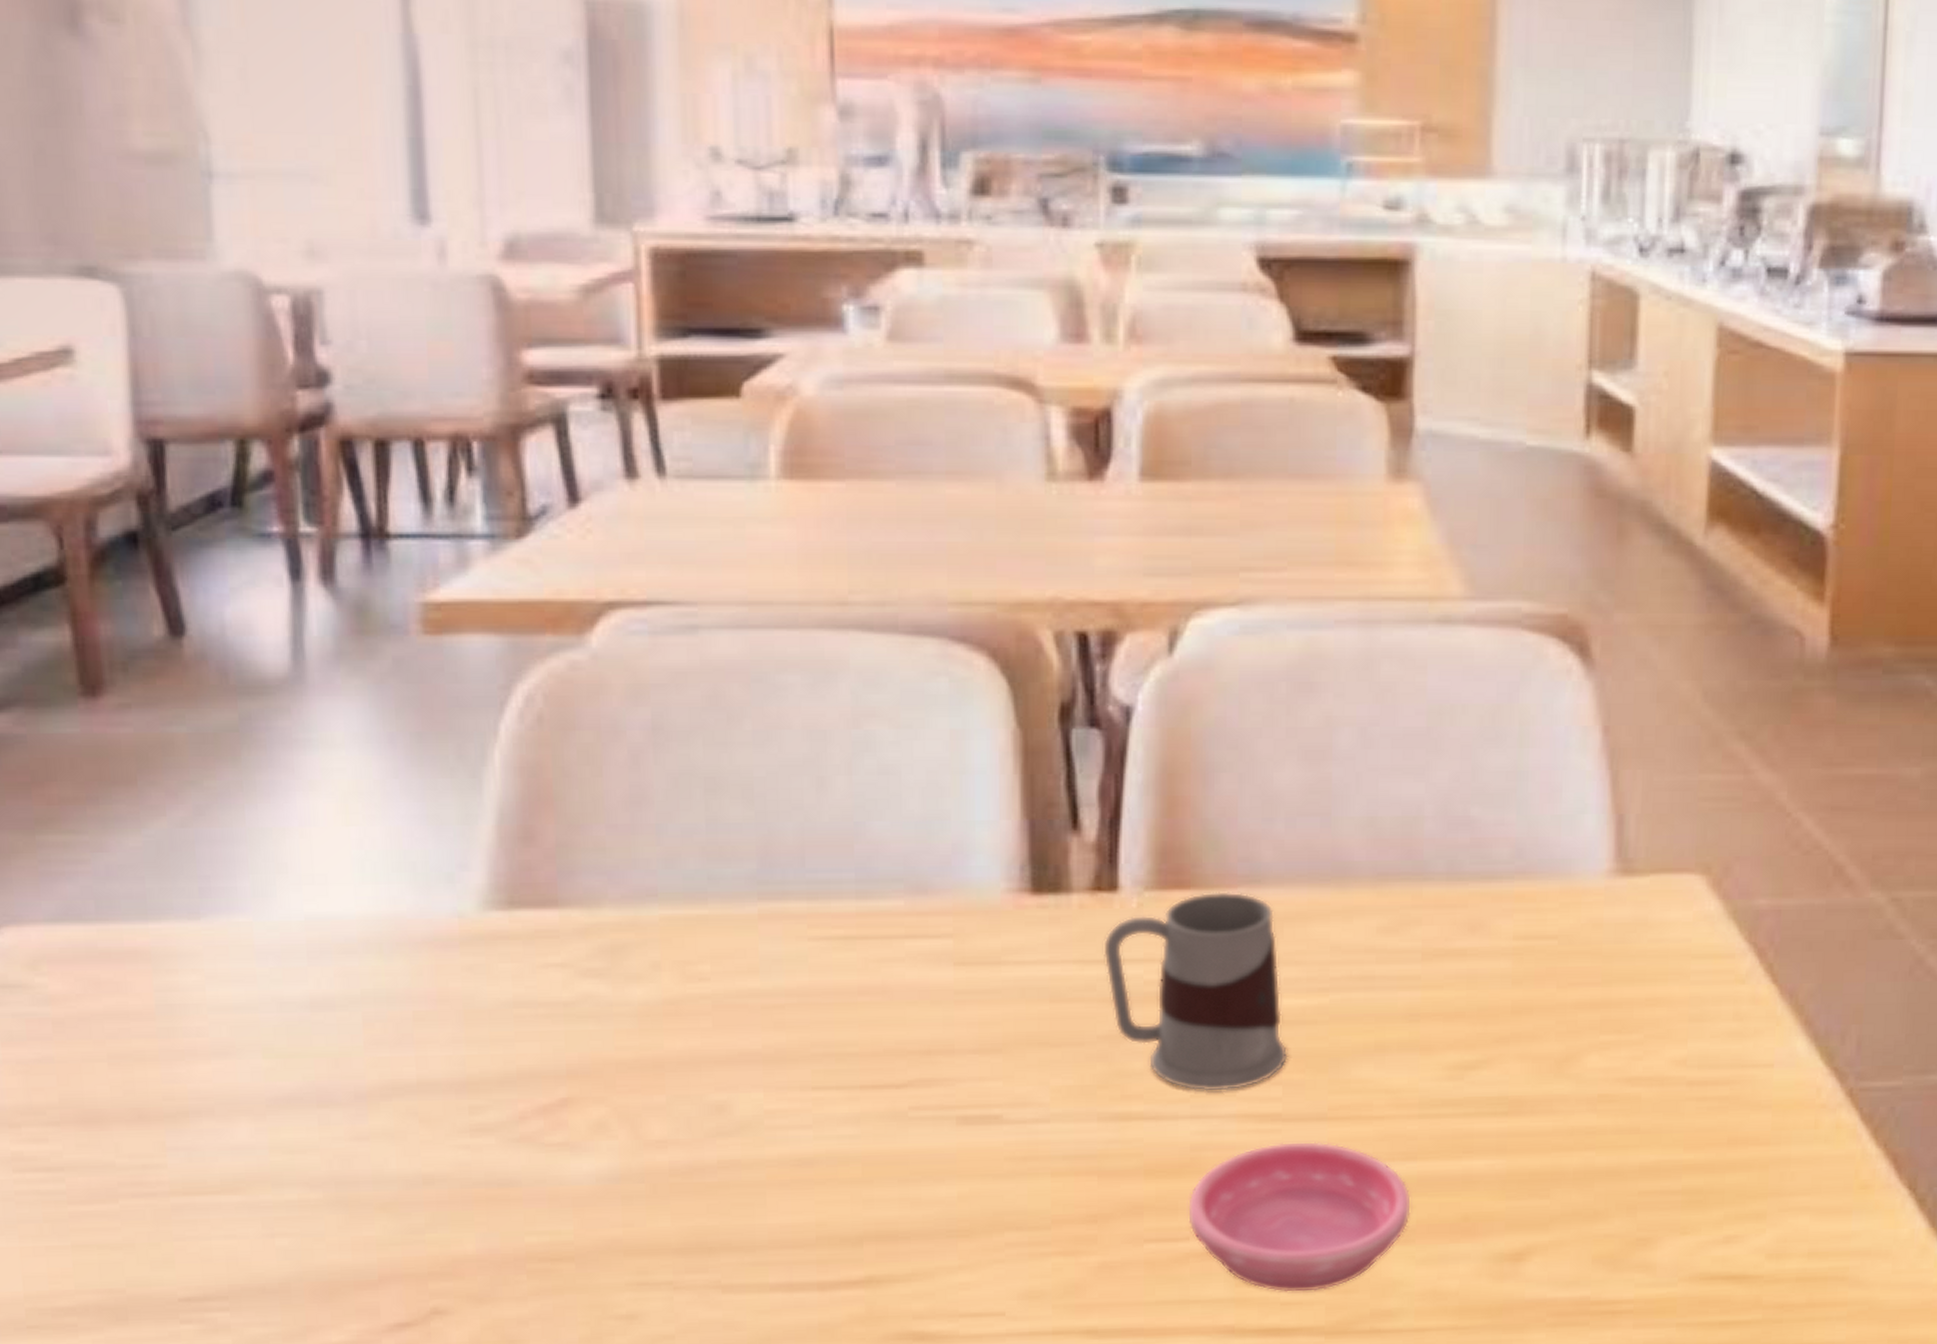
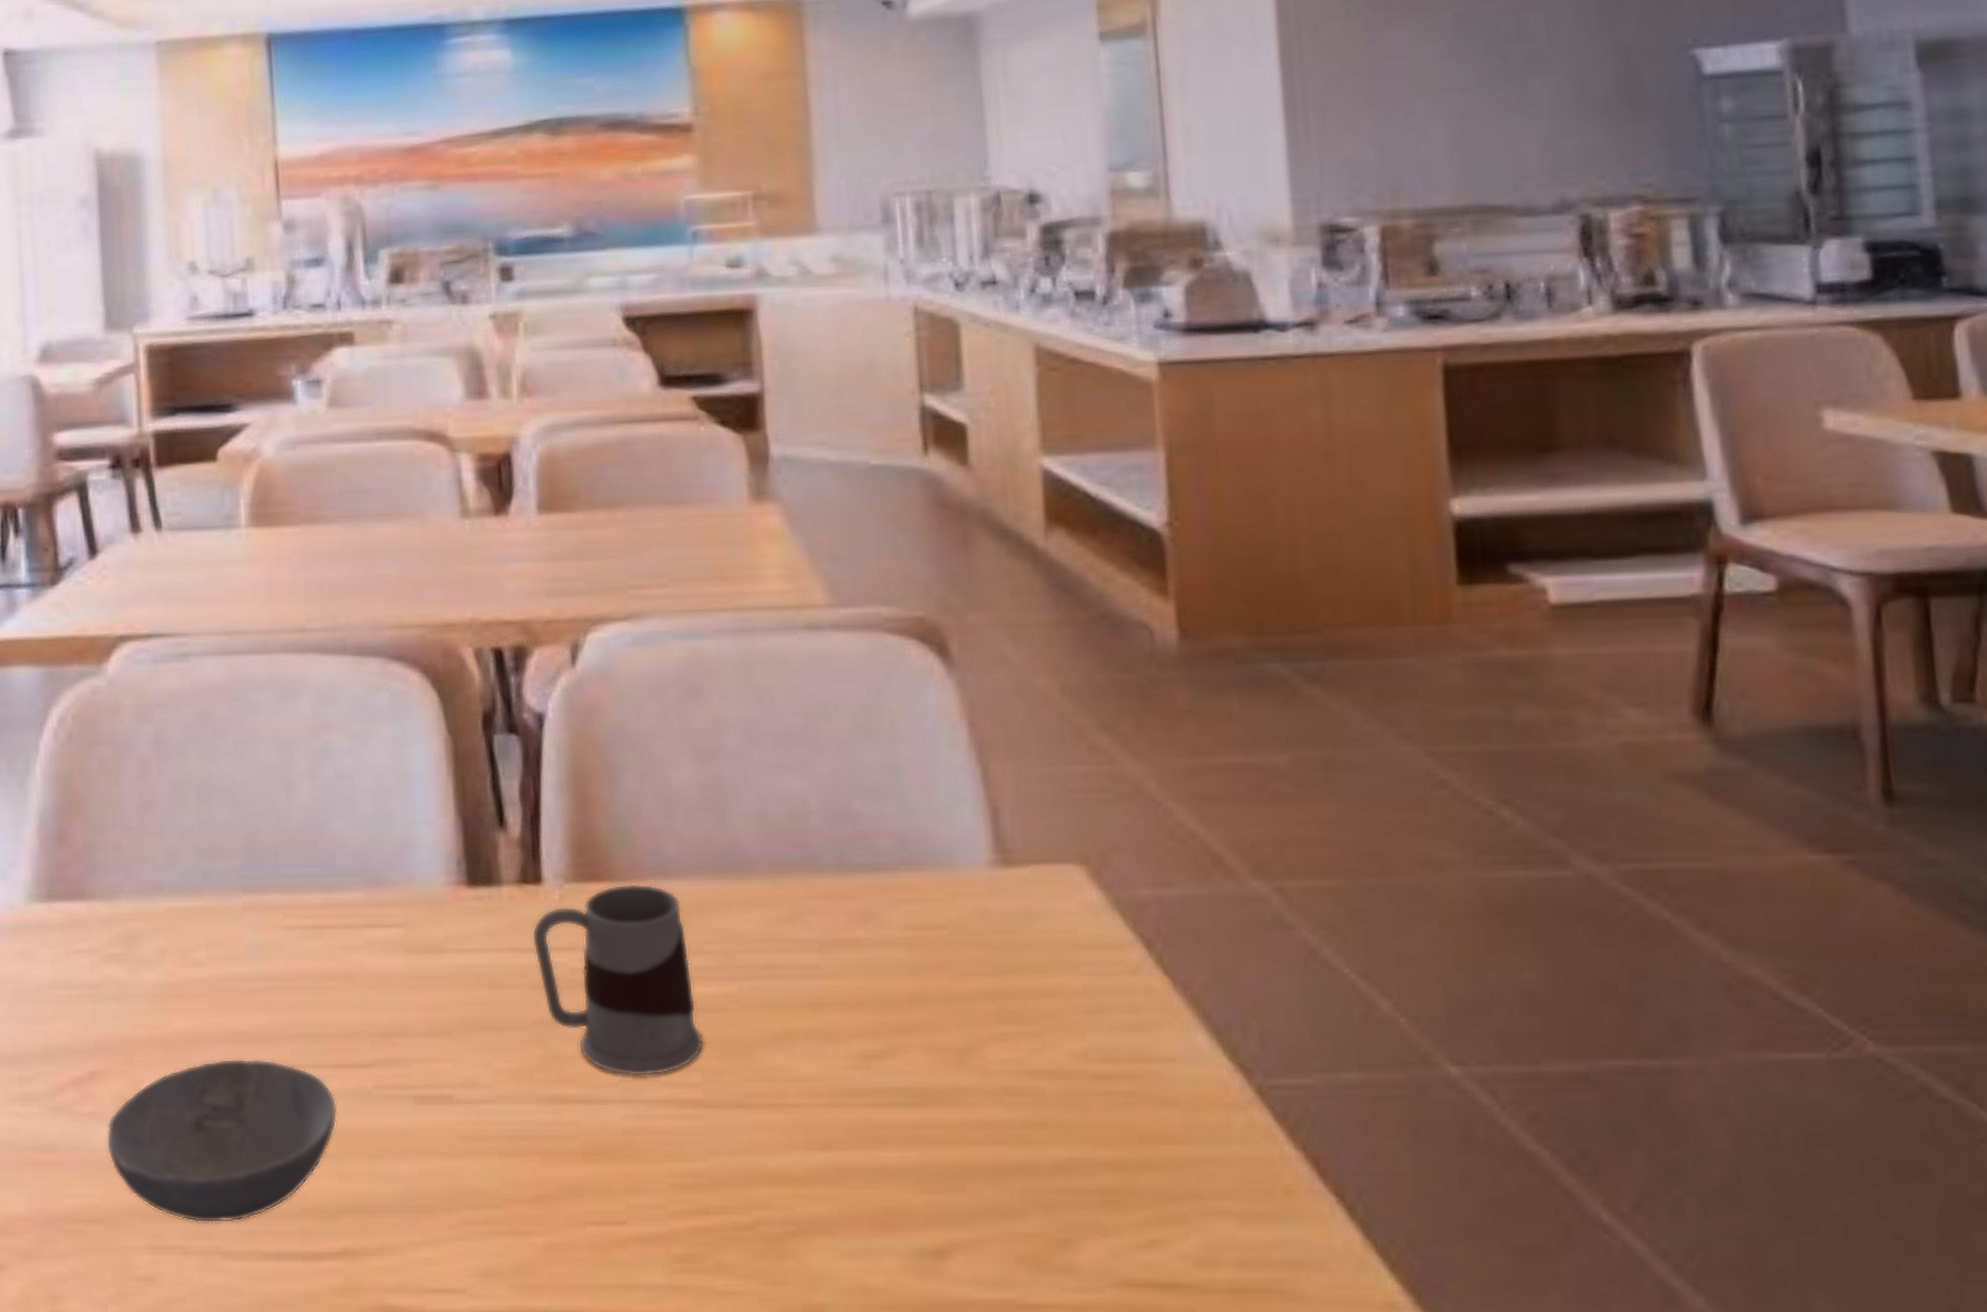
bowl: none [580,1080,865,1257] -> present [106,1058,338,1223]
saucer: present [1188,1141,1411,1293] -> none [623,1128,832,1283]

